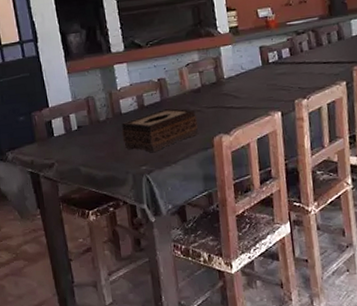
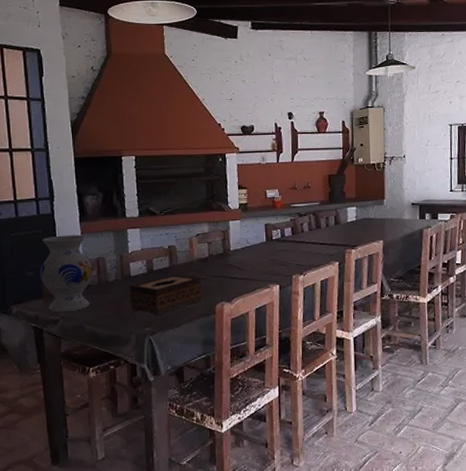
vase: none [30,74,83,156] -> present [40,235,93,313]

